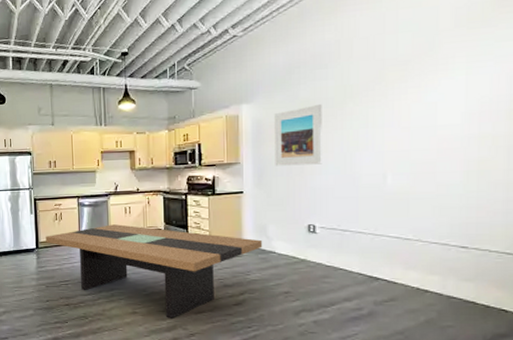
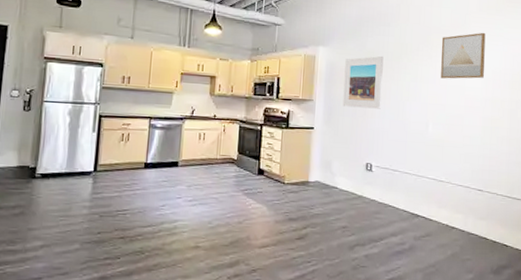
dining table: present [45,224,263,318] -> none [106,150,327,253]
wall art: none [400,53,466,120] -> present [441,32,486,79]

